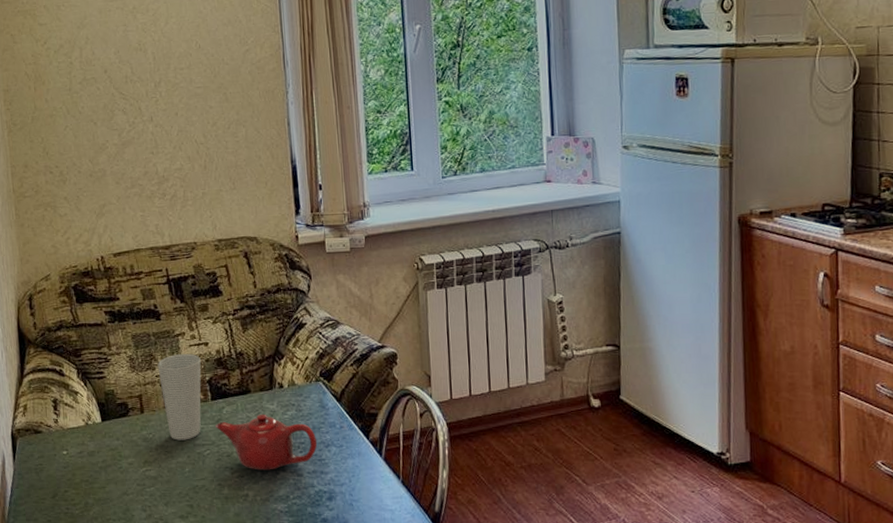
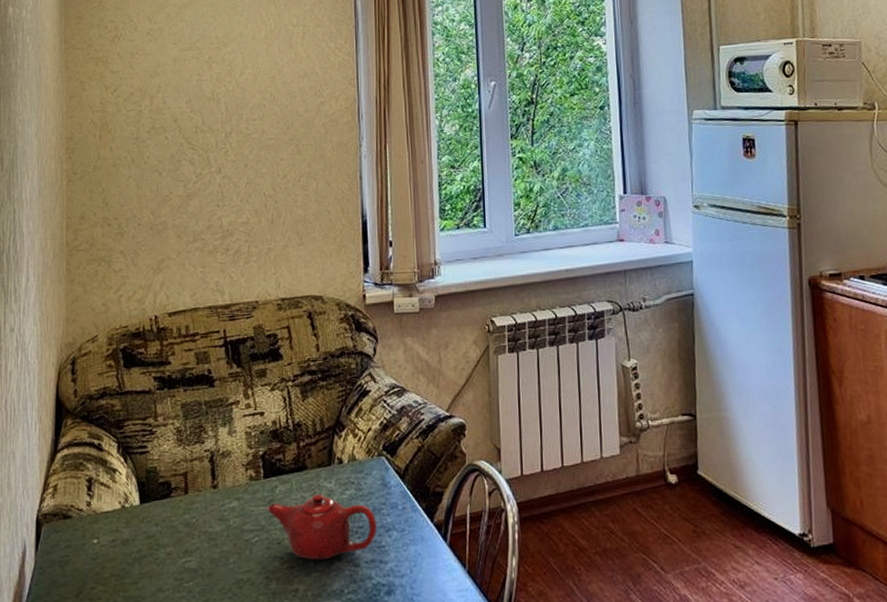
cup: present [157,353,201,441] -> none [207,424,255,526]

